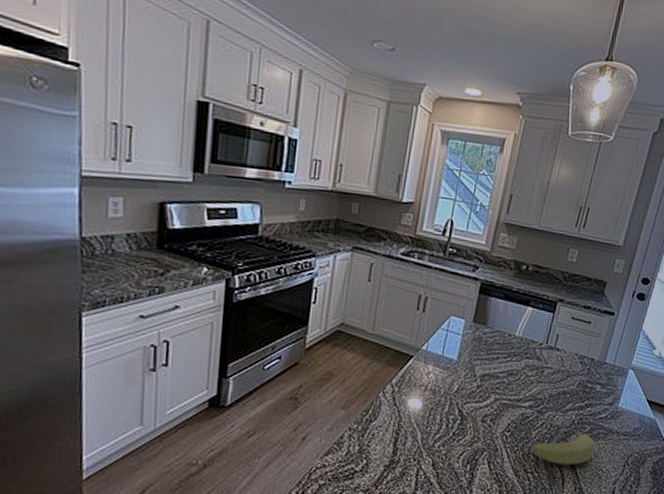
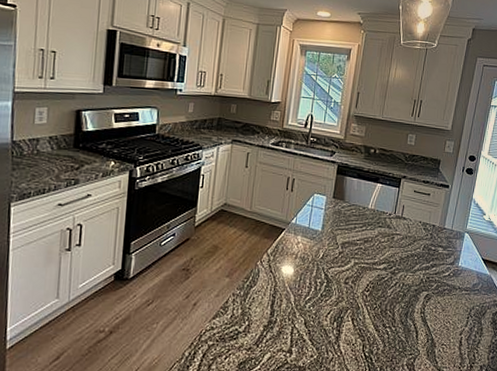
banana: present [532,430,595,464] -> none [388,288,442,318]

